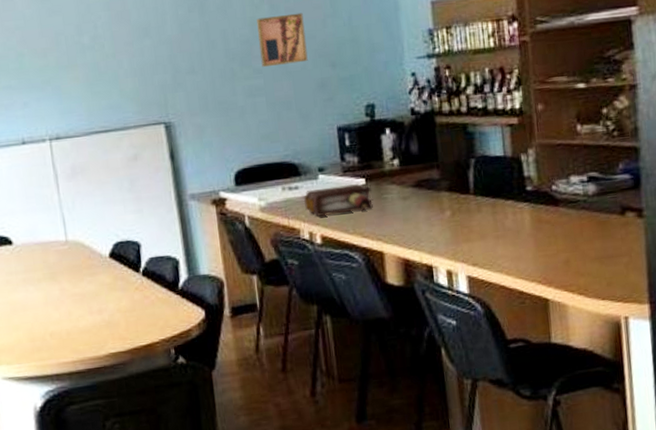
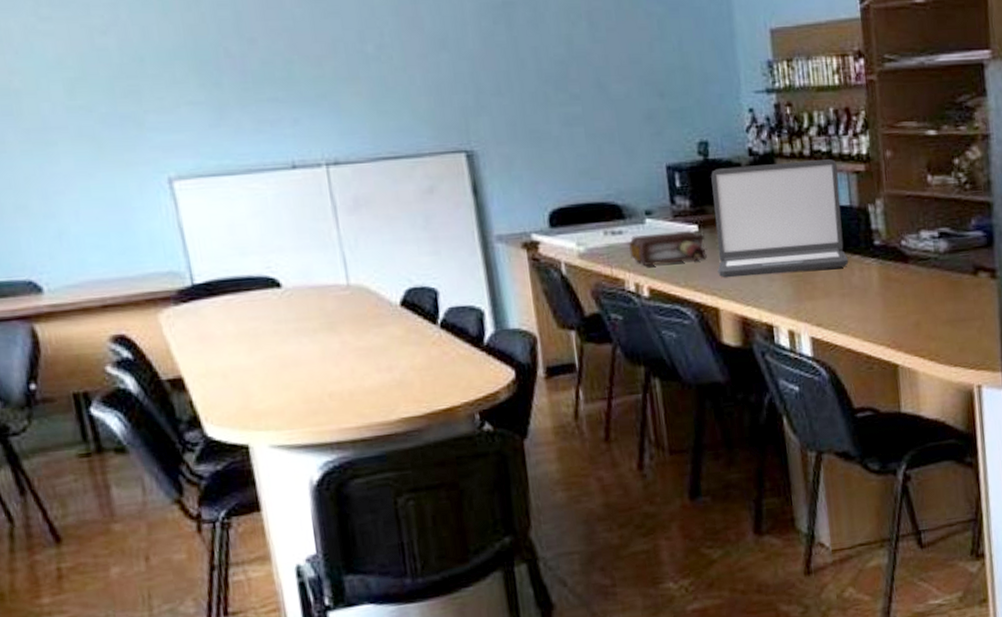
wall art: present [256,12,308,68] -> none [573,33,633,94]
laptop: none [377,114,503,225] -> present [711,159,849,278]

